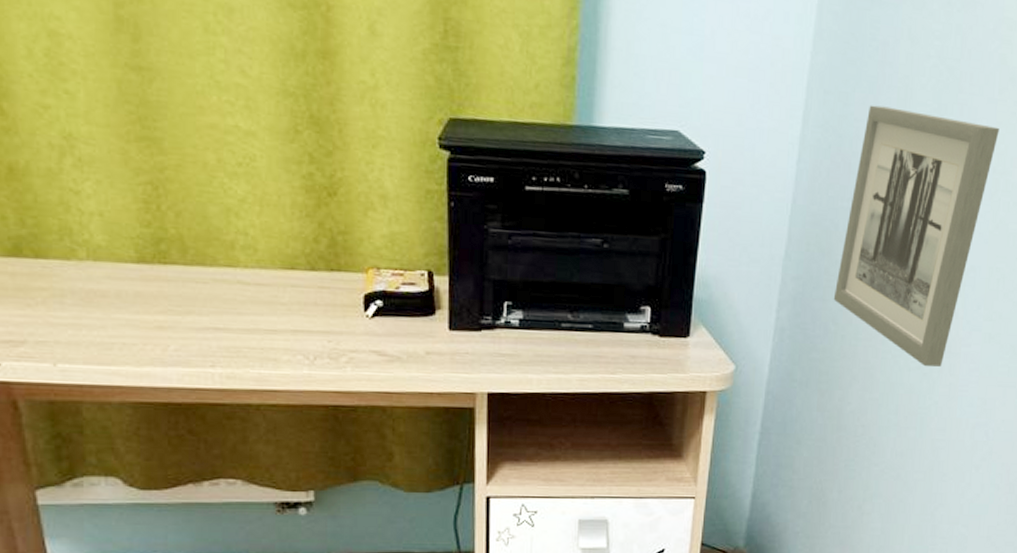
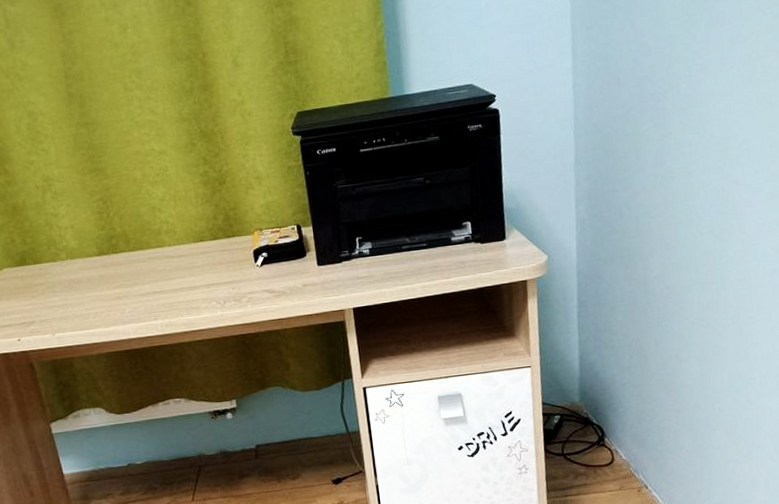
wall art: present [833,105,1000,368] -> none [623,22,748,230]

